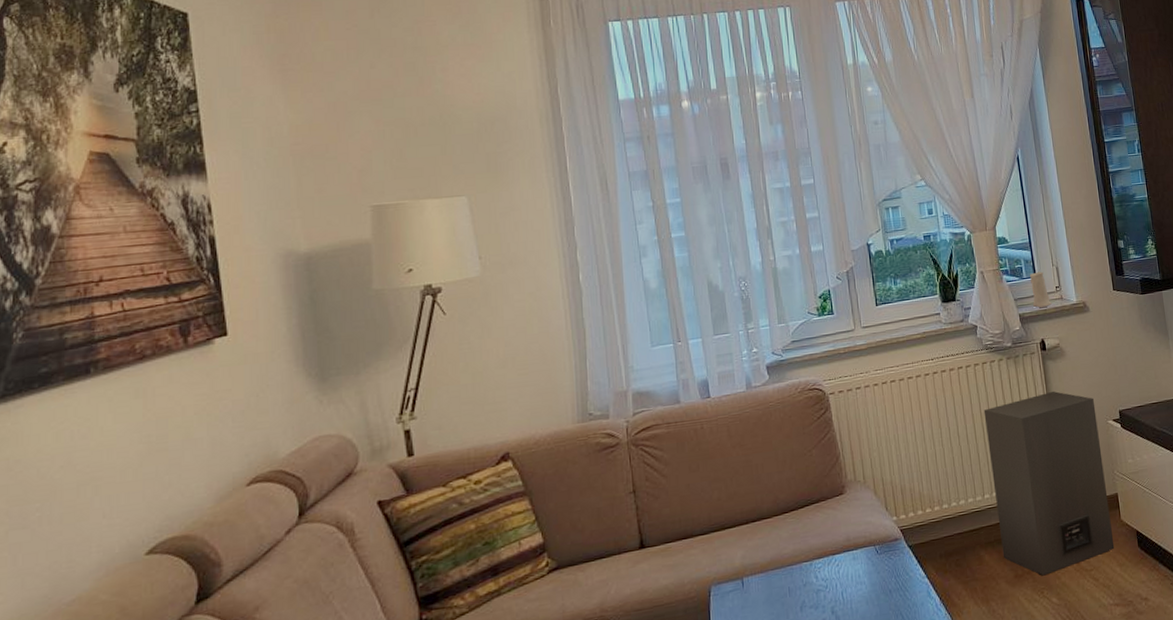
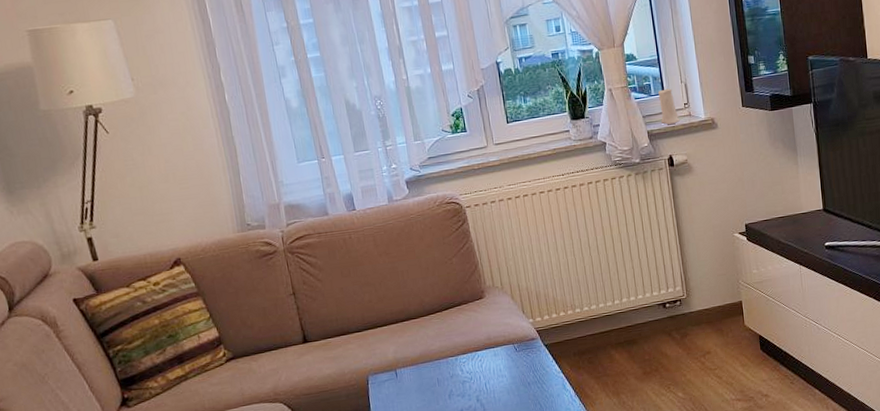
speaker: present [983,390,1115,576] -> none [613,205,738,374]

